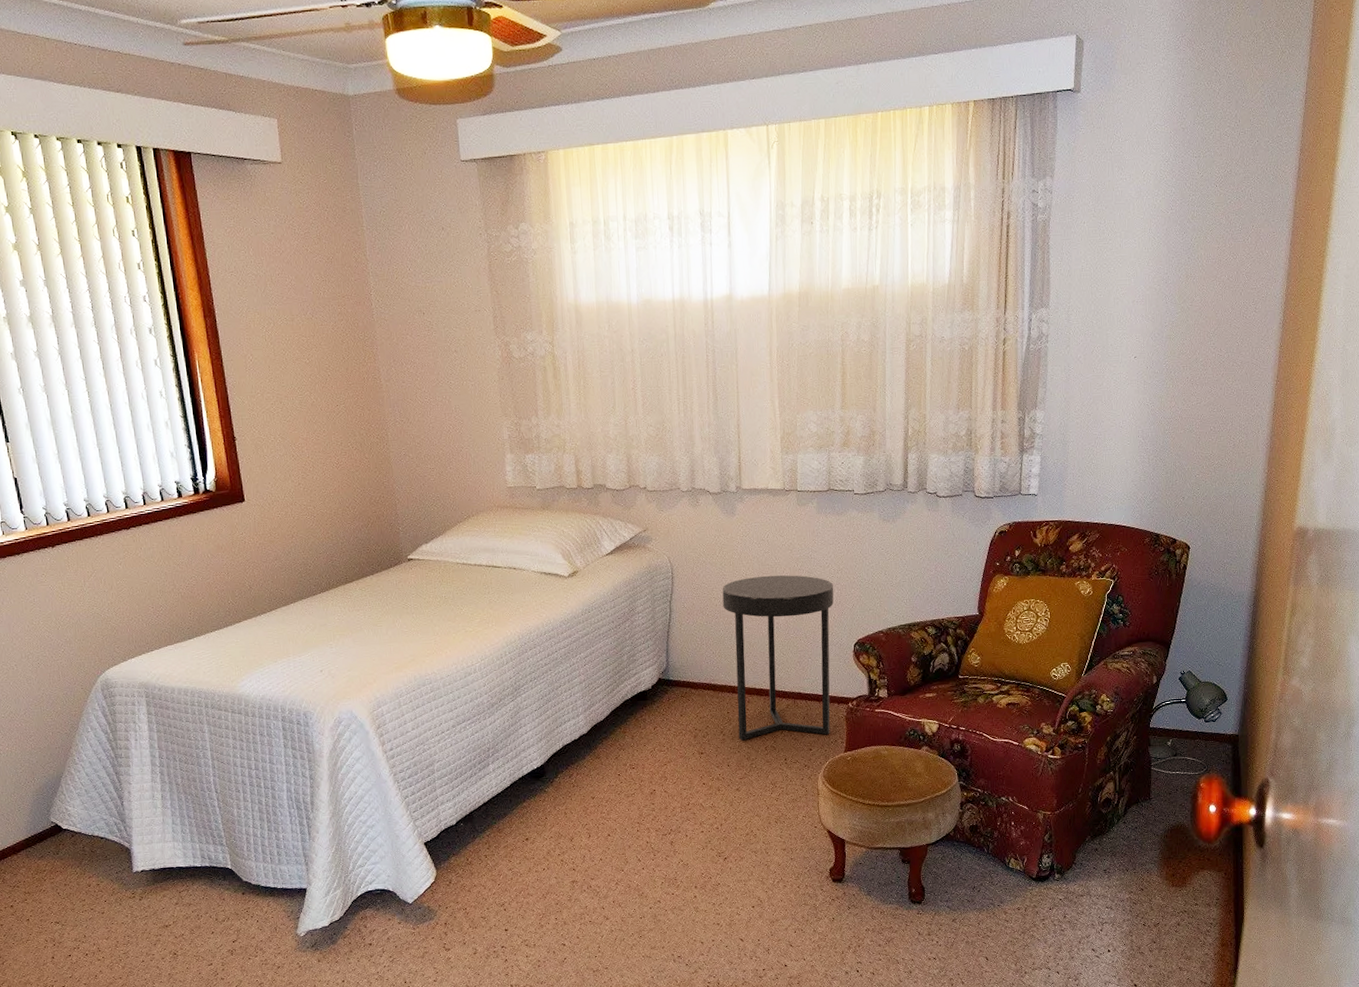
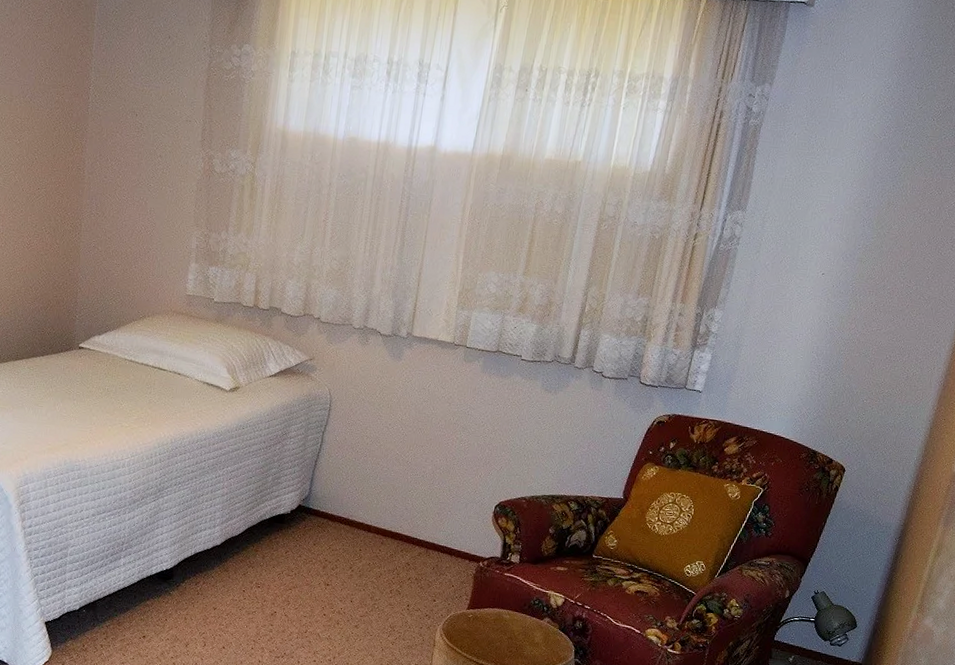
side table: present [722,575,834,741] -> none [366,422,486,589]

